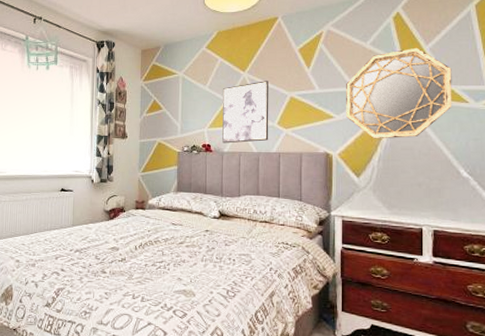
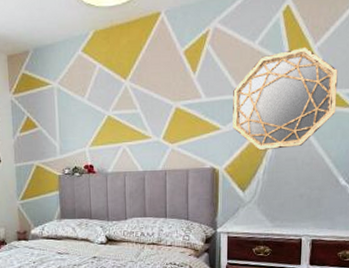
wall art: present [222,81,269,144] -> none [102,90,154,163]

